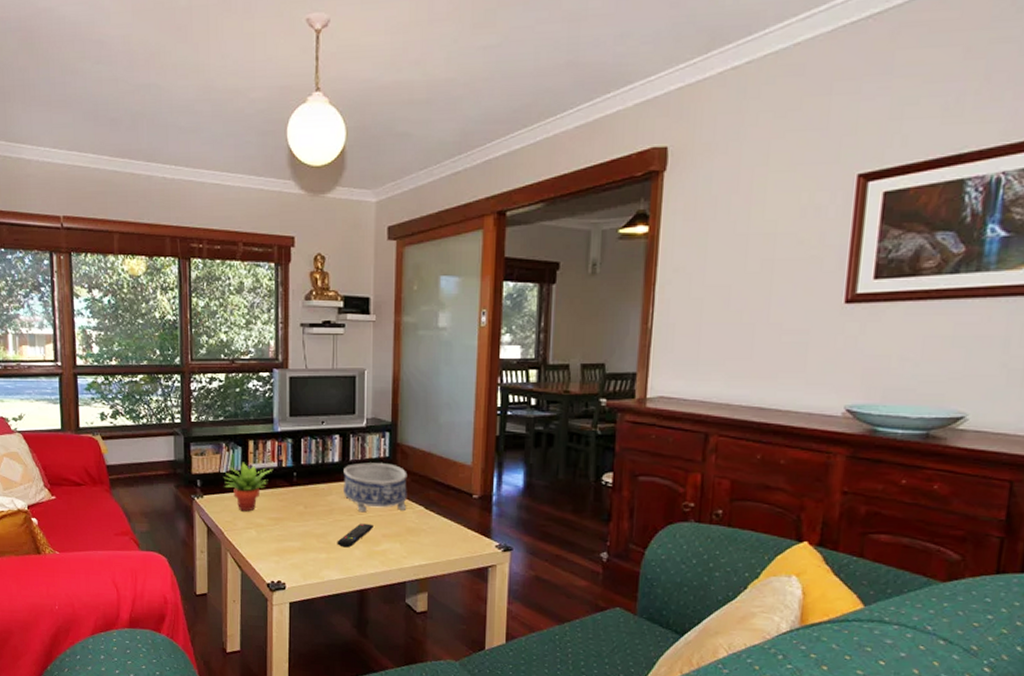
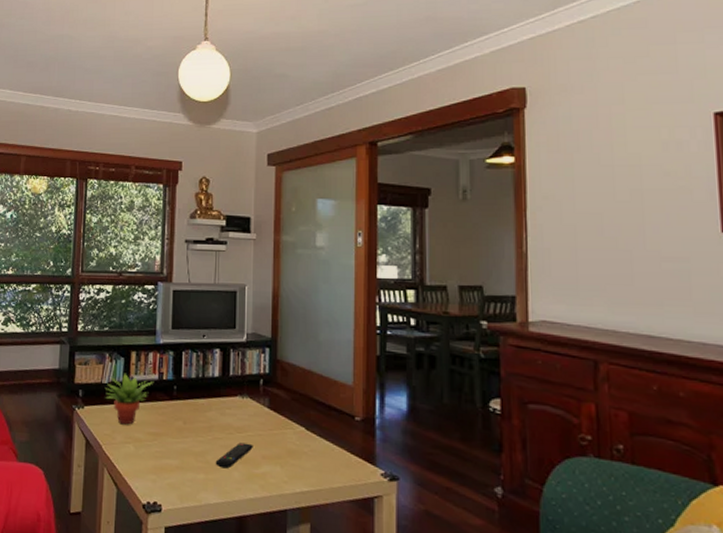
decorative bowl: present [344,462,408,513] -> none [223,378,288,431]

